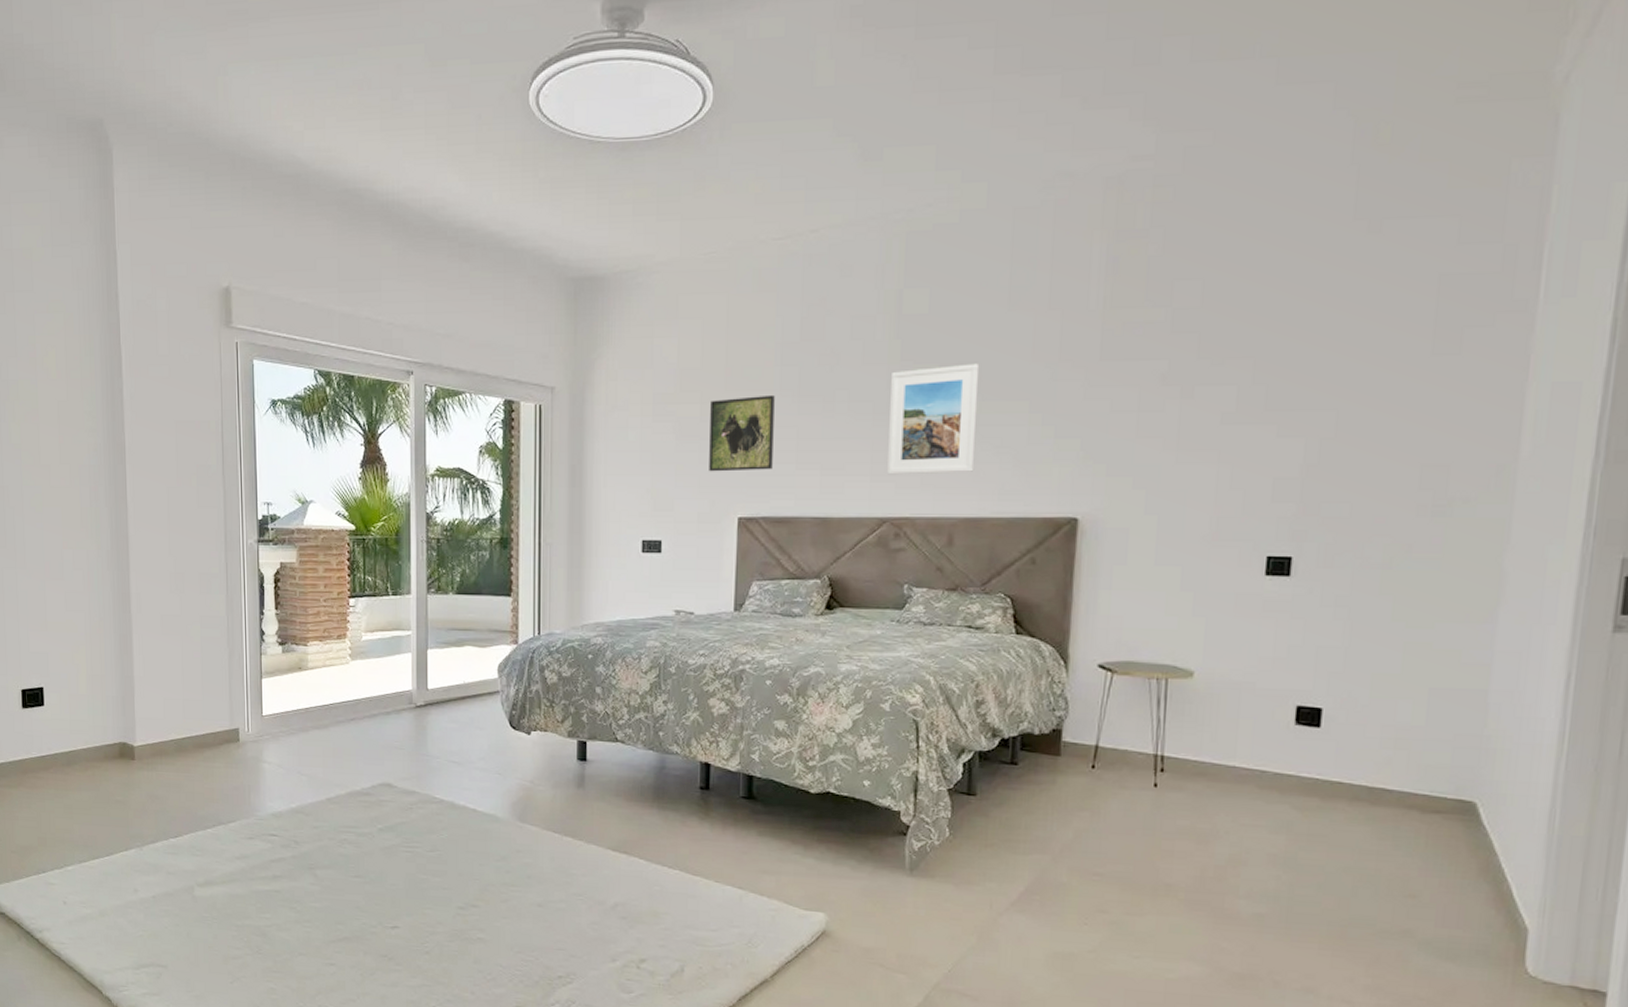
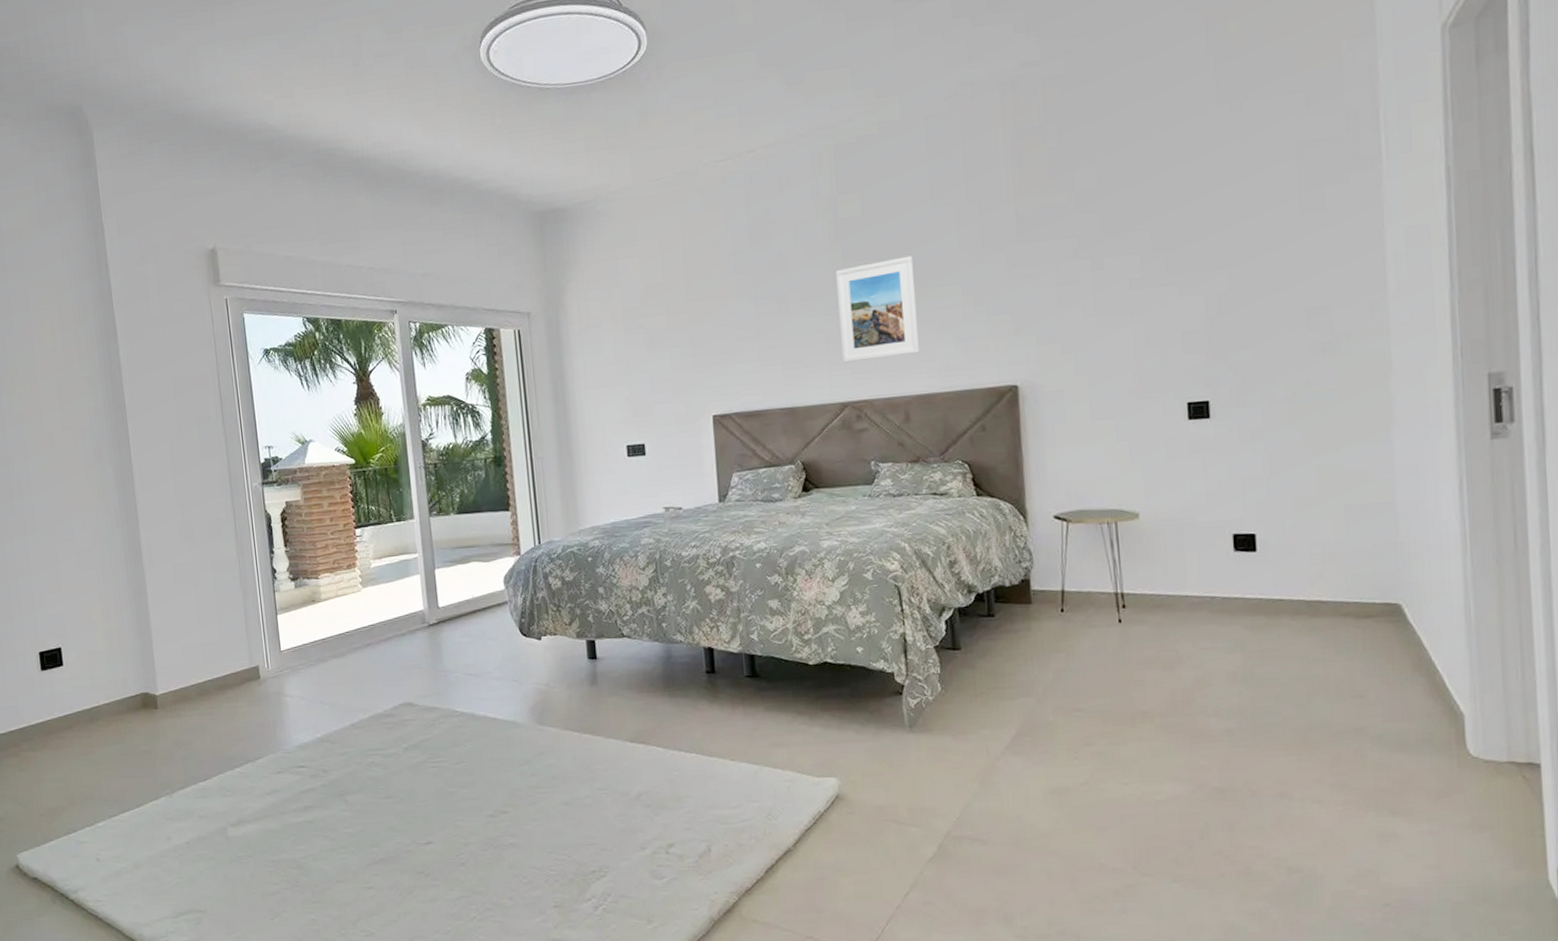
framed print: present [709,394,775,472] -> none [676,300,739,376]

